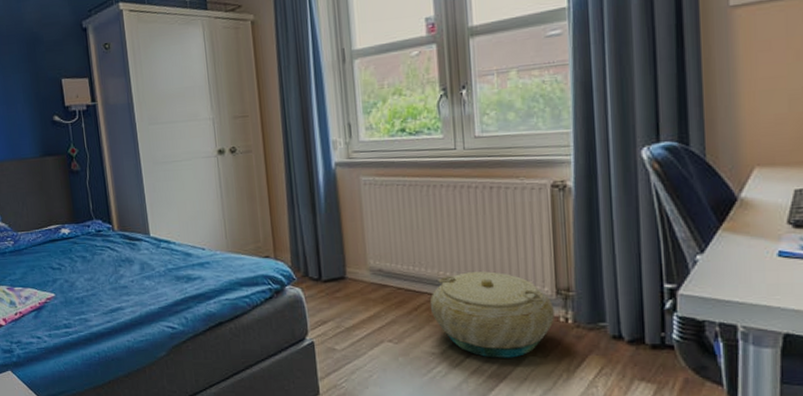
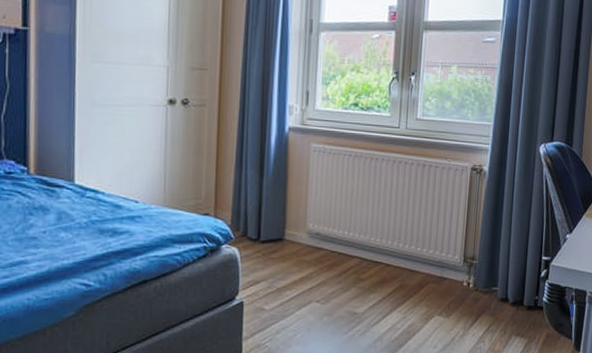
basket: present [429,271,554,358] -> none [358,239,460,318]

